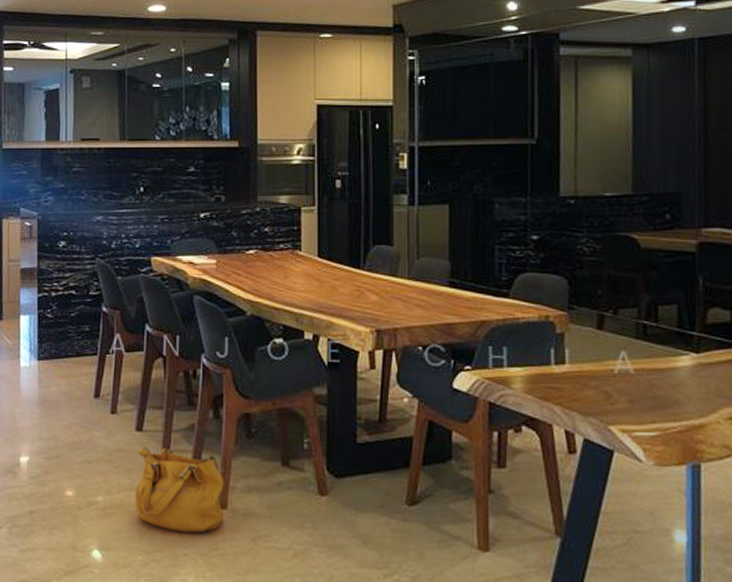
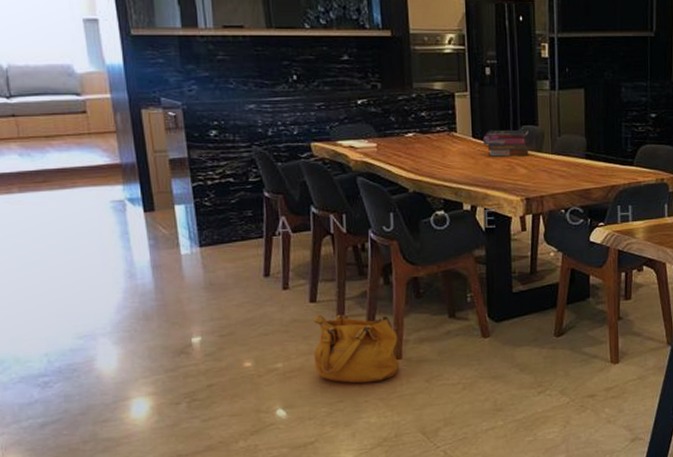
books: none [329,249,382,281] -> present [483,129,529,157]

